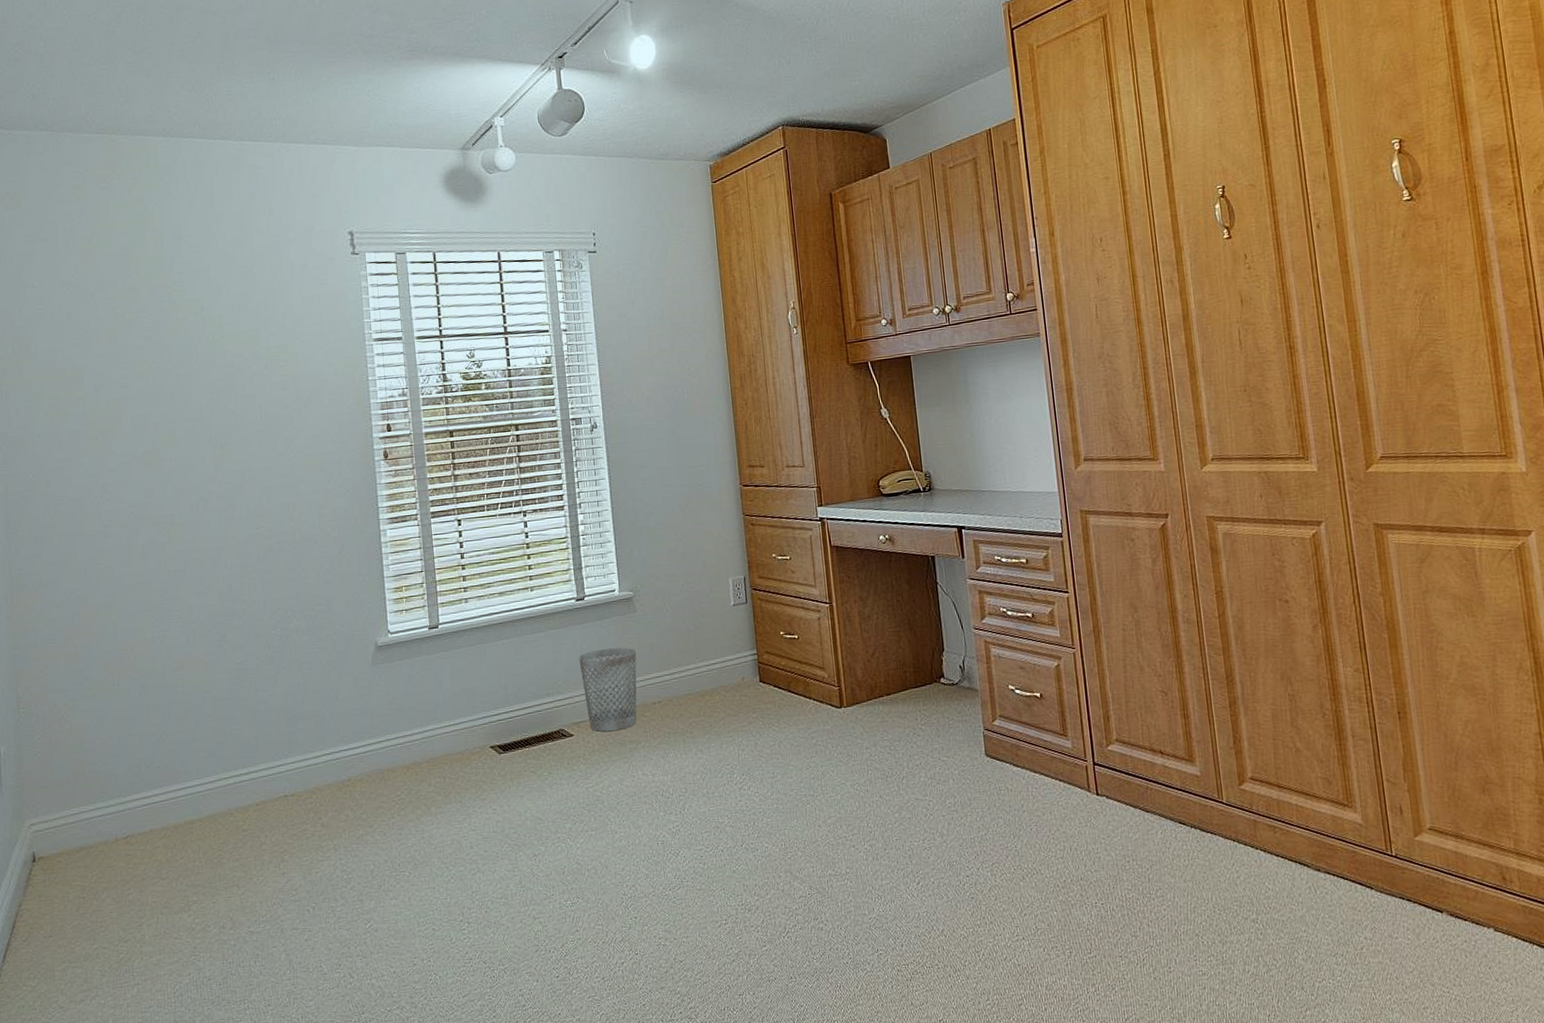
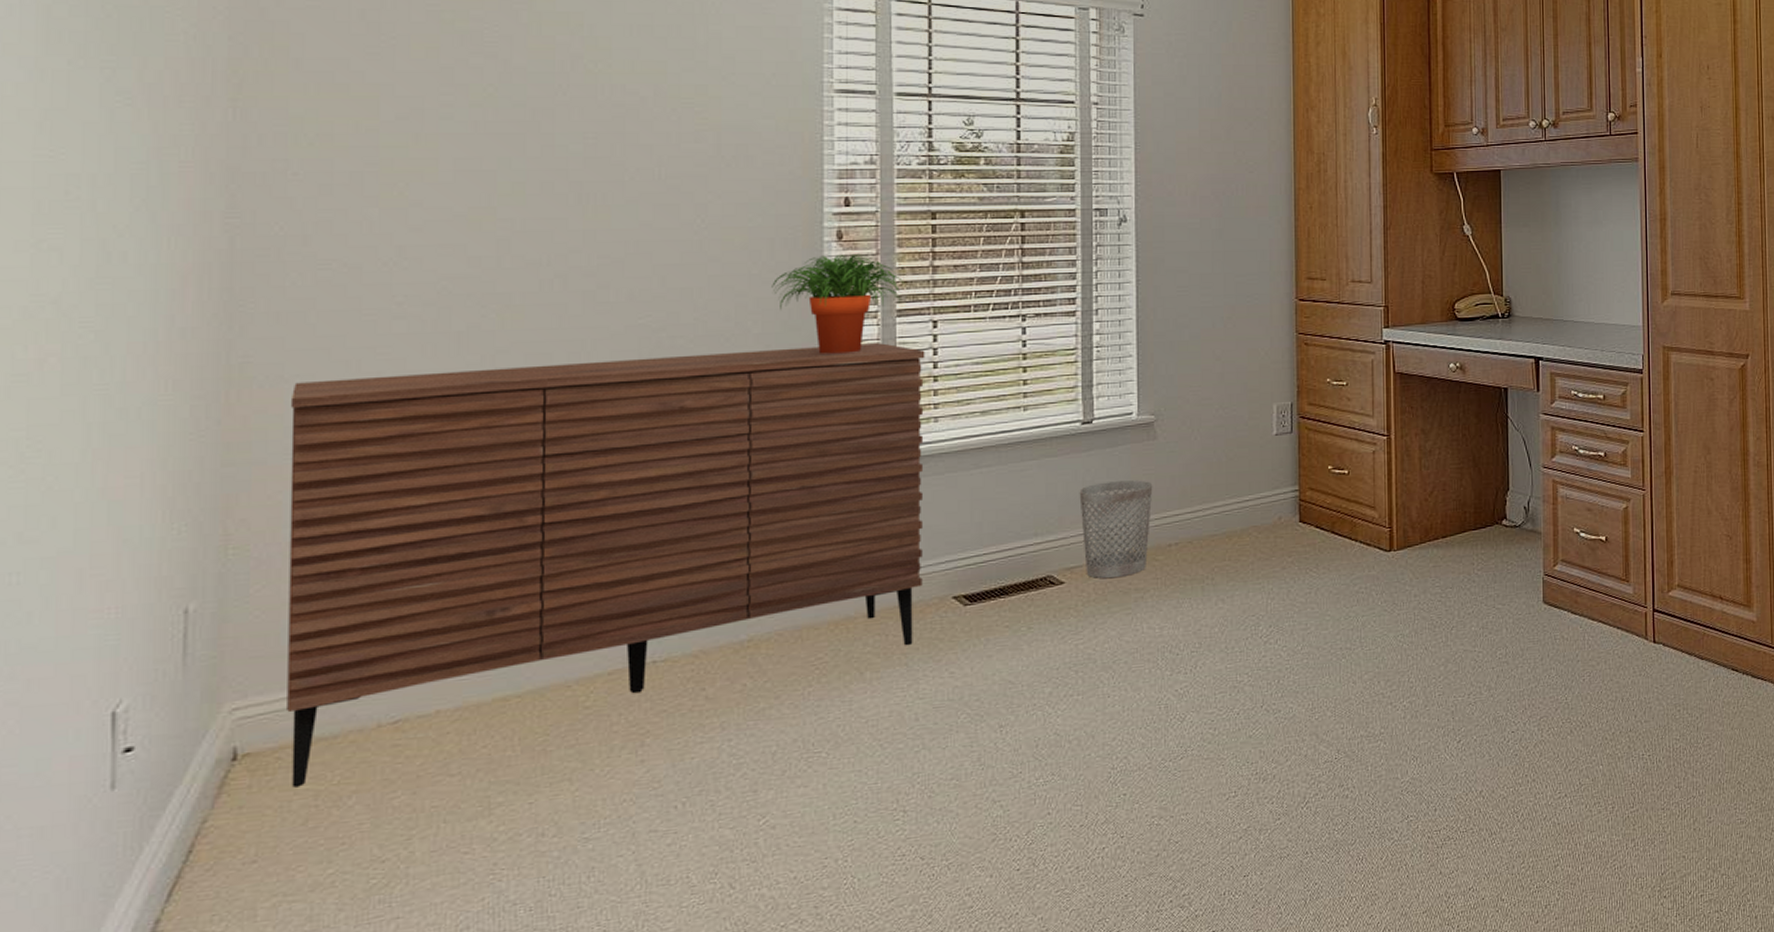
sideboard: none [47,539,467,883] -> present [287,342,925,788]
potted plant: none [342,468,435,551] -> present [772,253,904,354]

